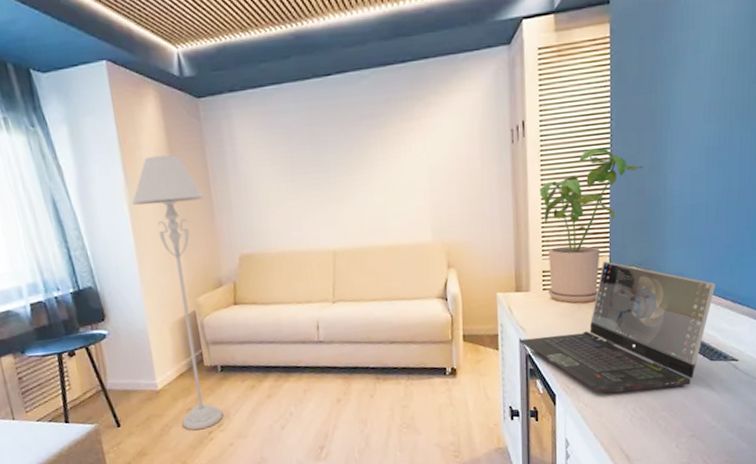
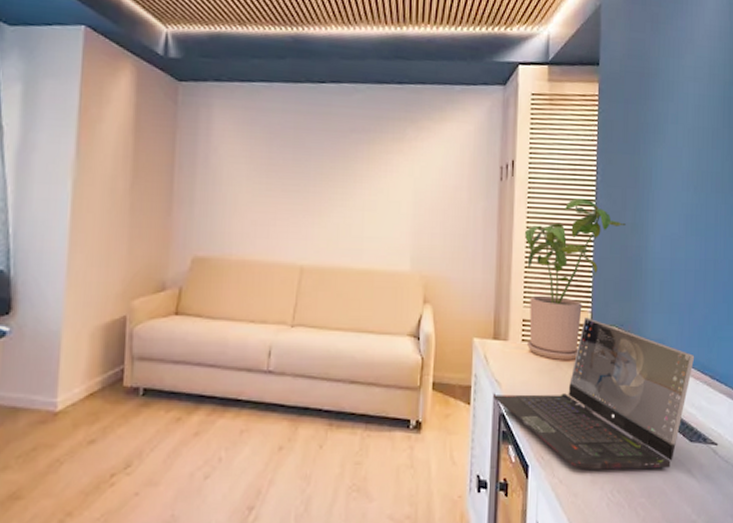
floor lamp: present [132,154,223,431] -> none [78,132,165,471]

